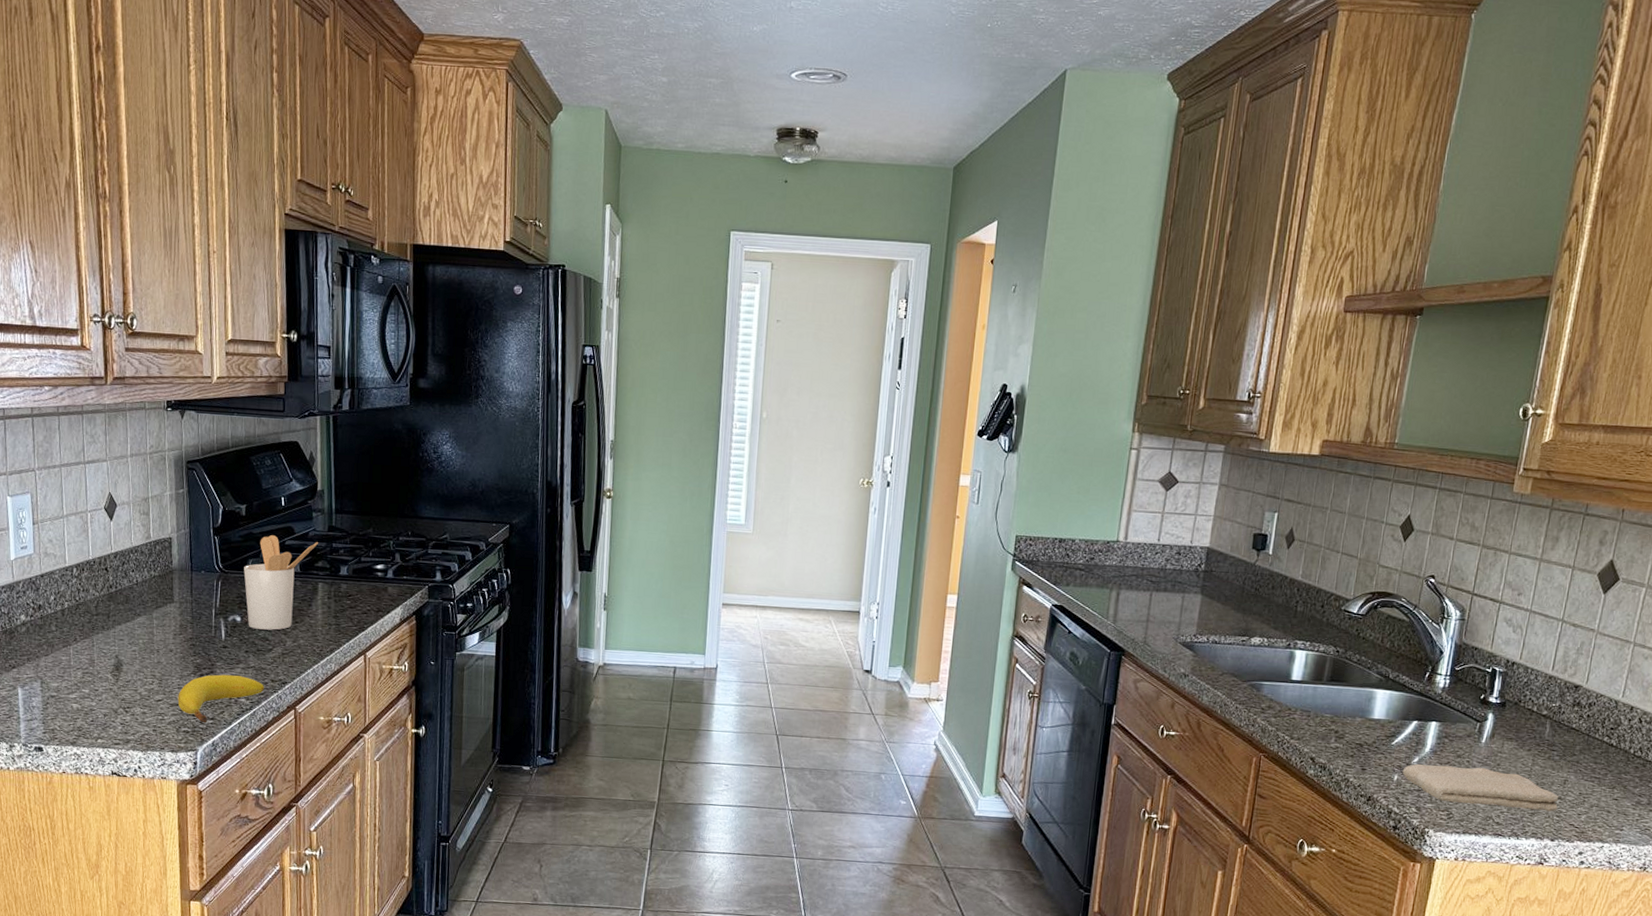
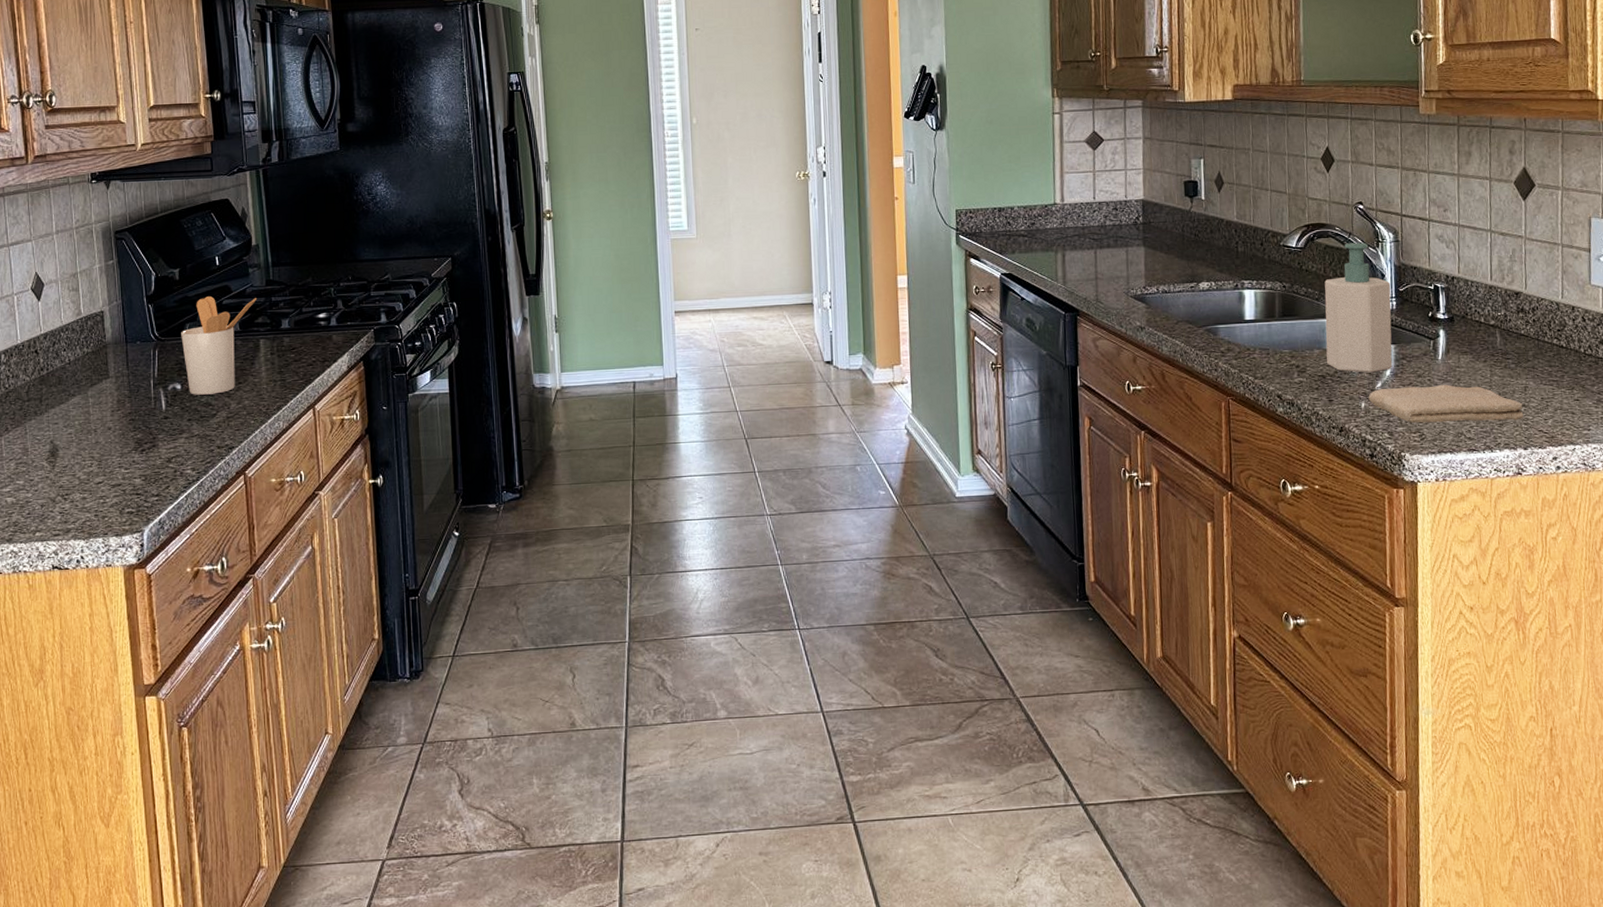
fruit: present [177,674,265,723] -> none [119,446,211,501]
soap bottle: none [1366,615,1448,748] -> present [1324,242,1393,373]

